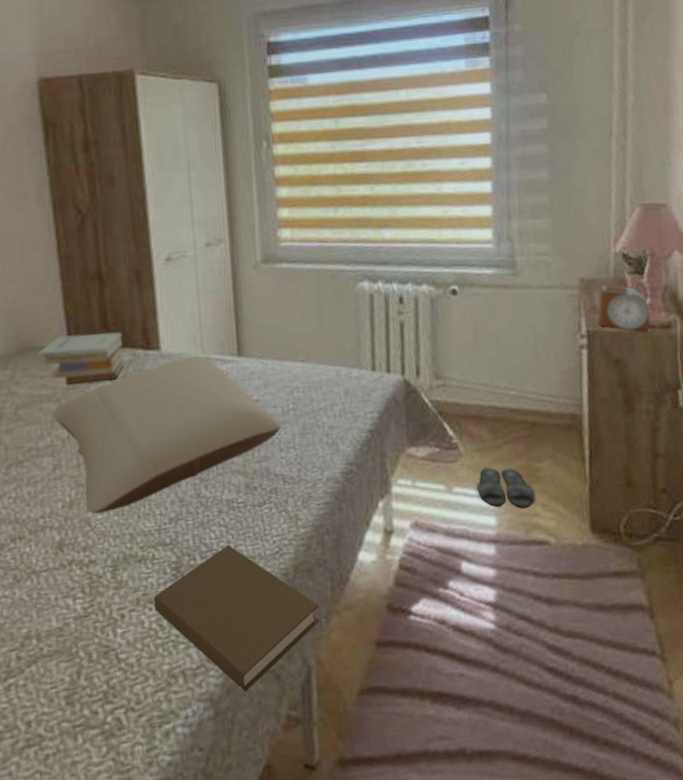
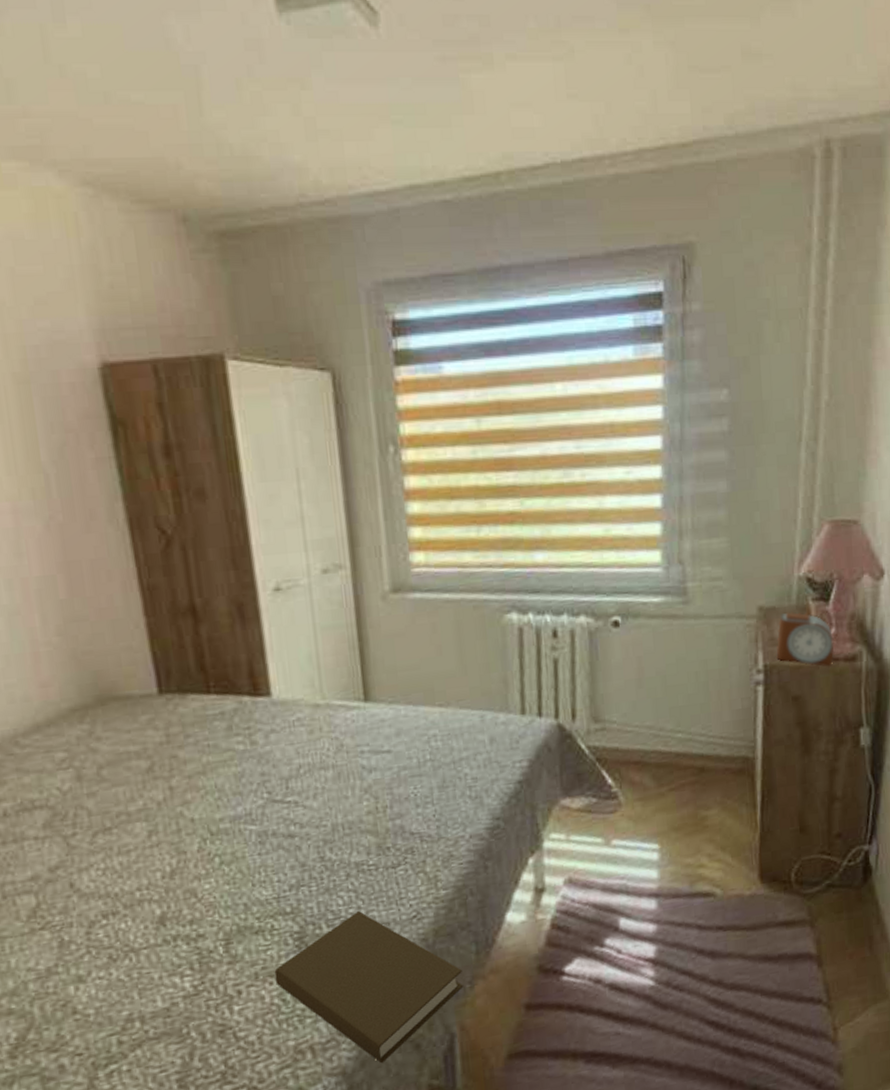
books: present [37,332,124,385] -> none [120,676,228,739]
pillow: present [53,356,282,514] -> none [144,702,417,884]
slippers: present [475,466,535,508] -> none [636,816,701,860]

